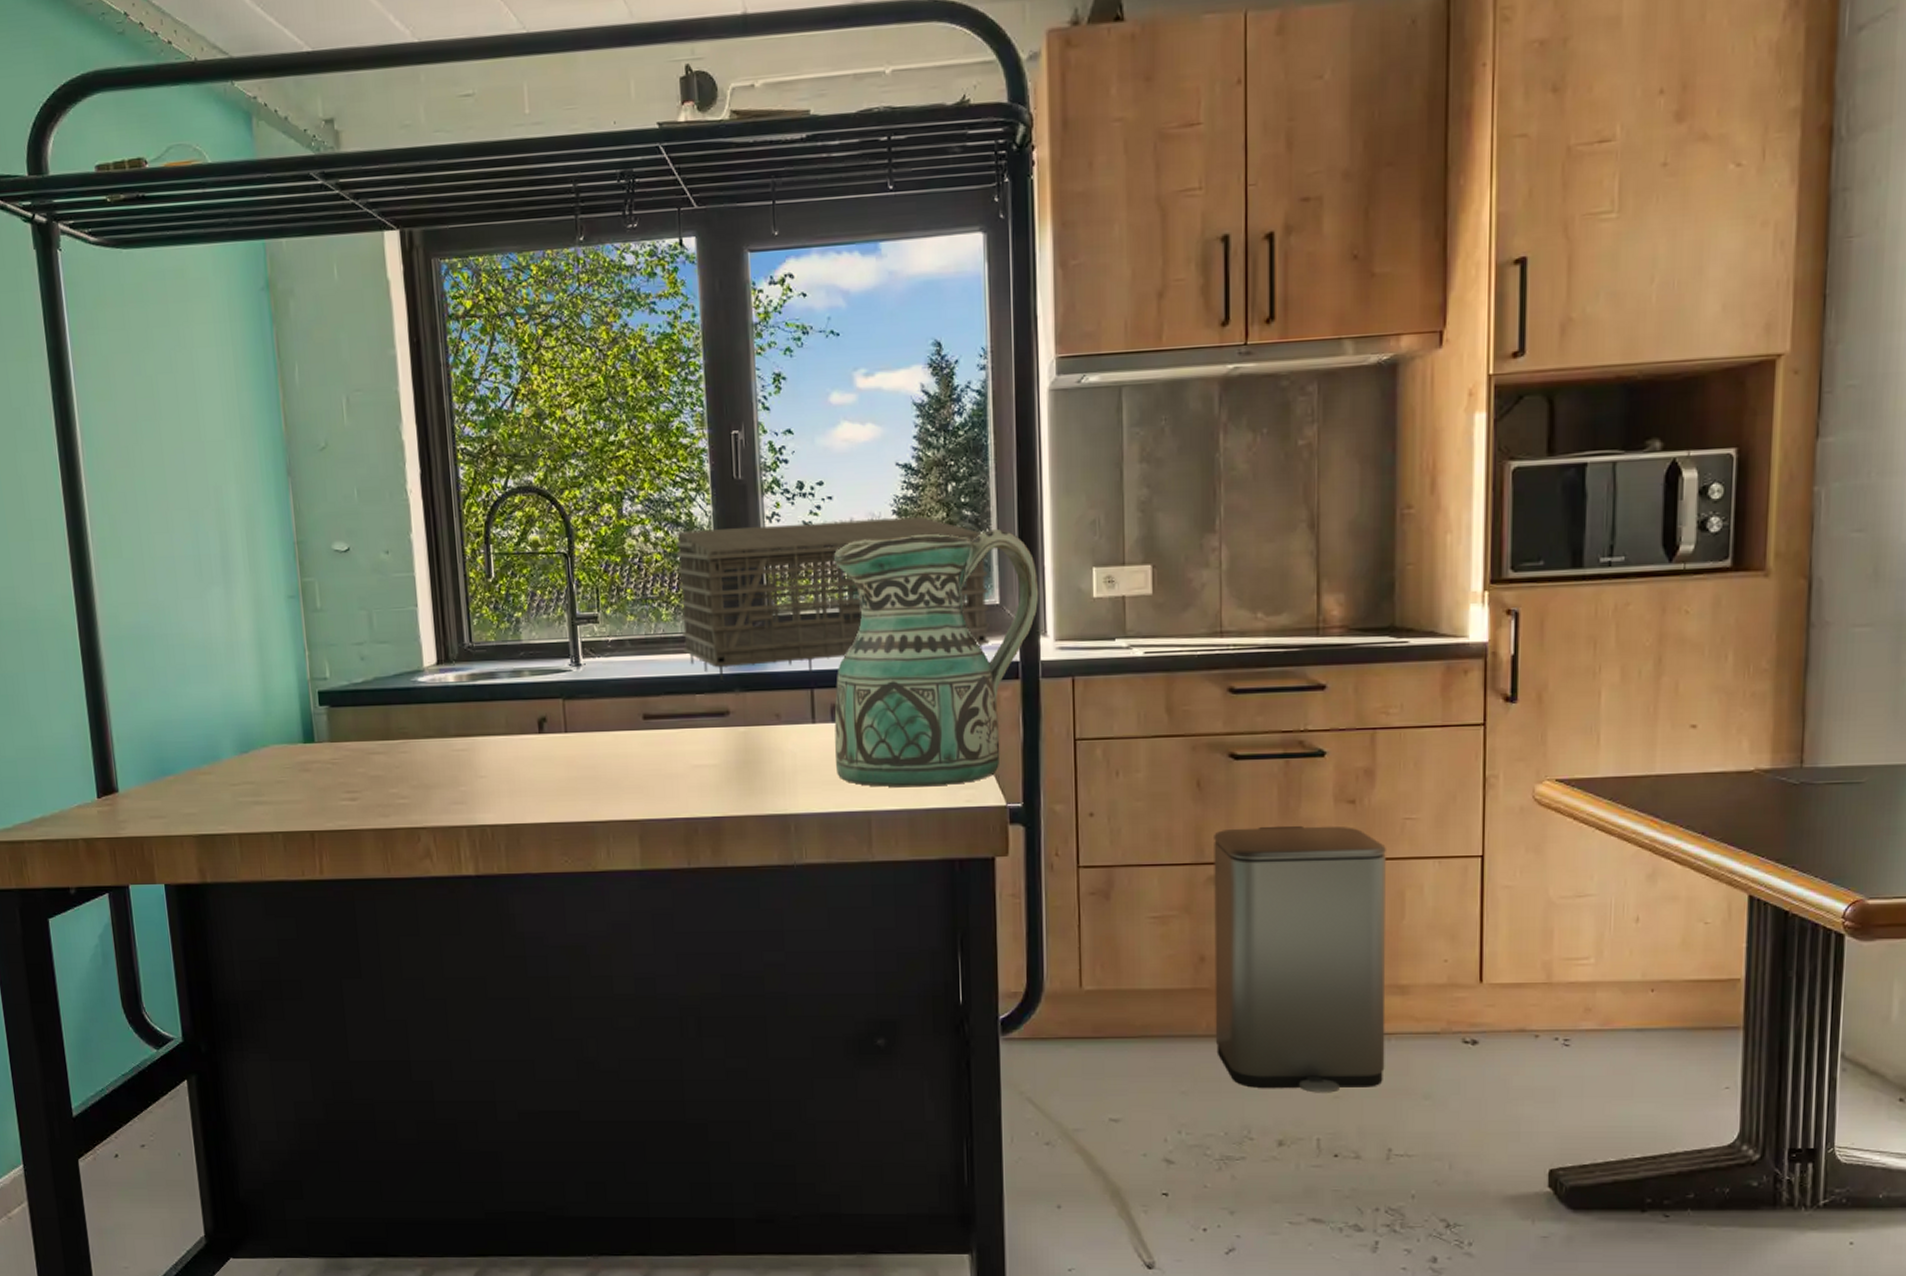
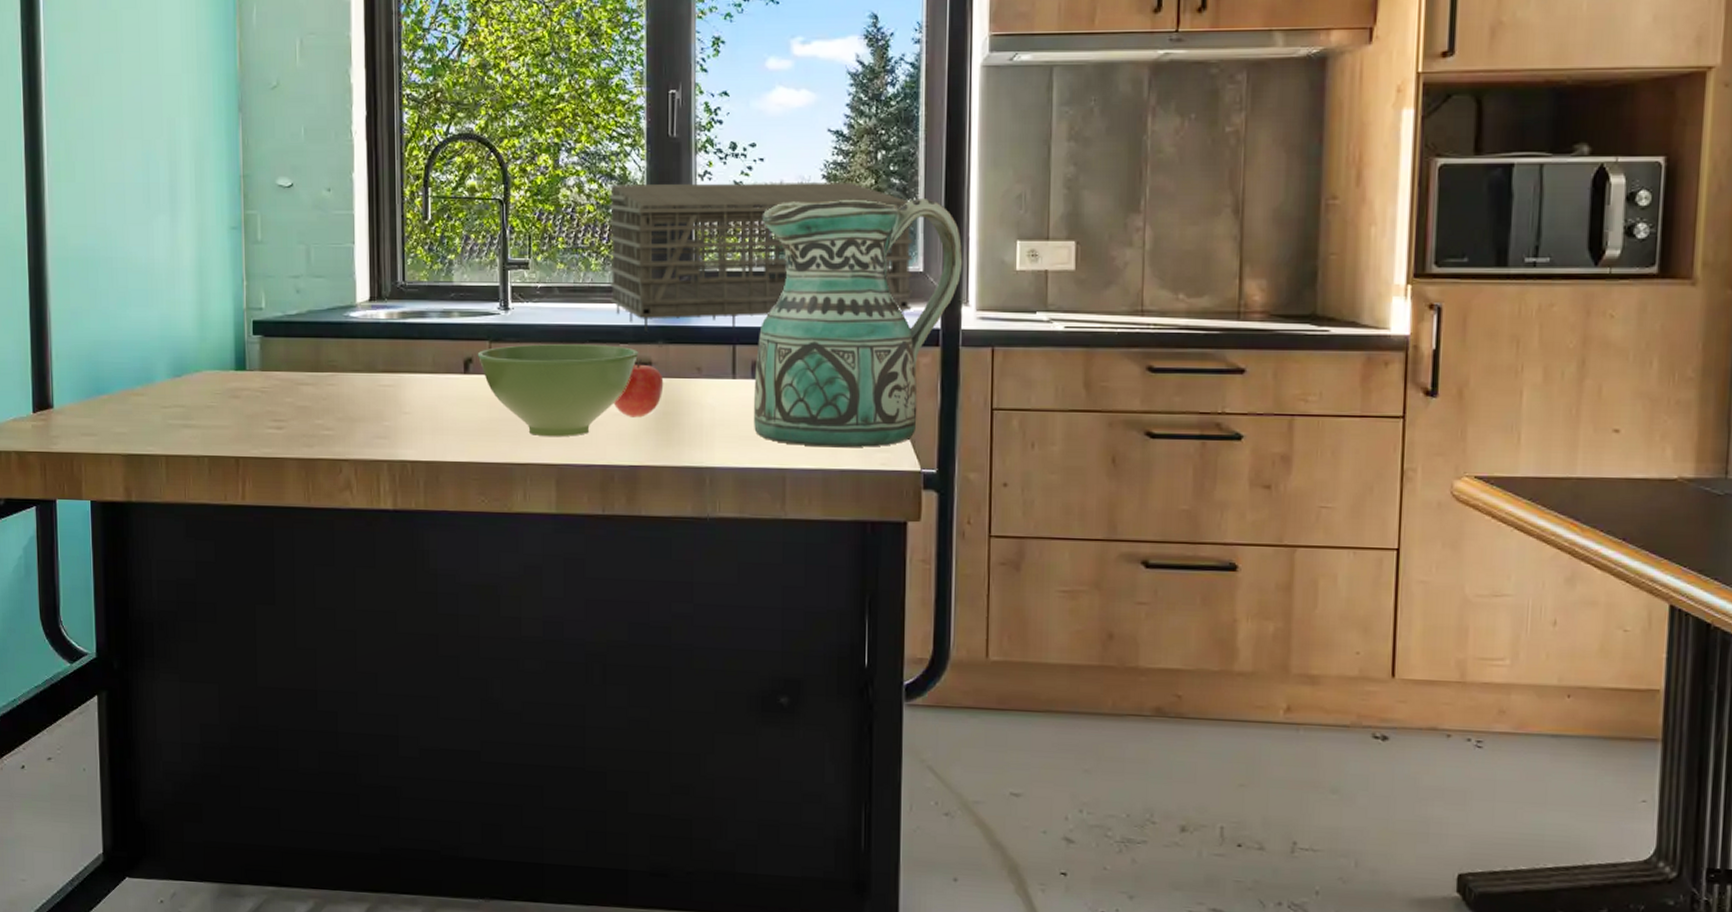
bowl: none [551,696,716,793] -> present [477,344,639,437]
fruit: none [692,708,743,768] -> present [613,358,664,418]
pedal bin: present [1214,825,1386,1093] -> none [1120,506,1300,781]

